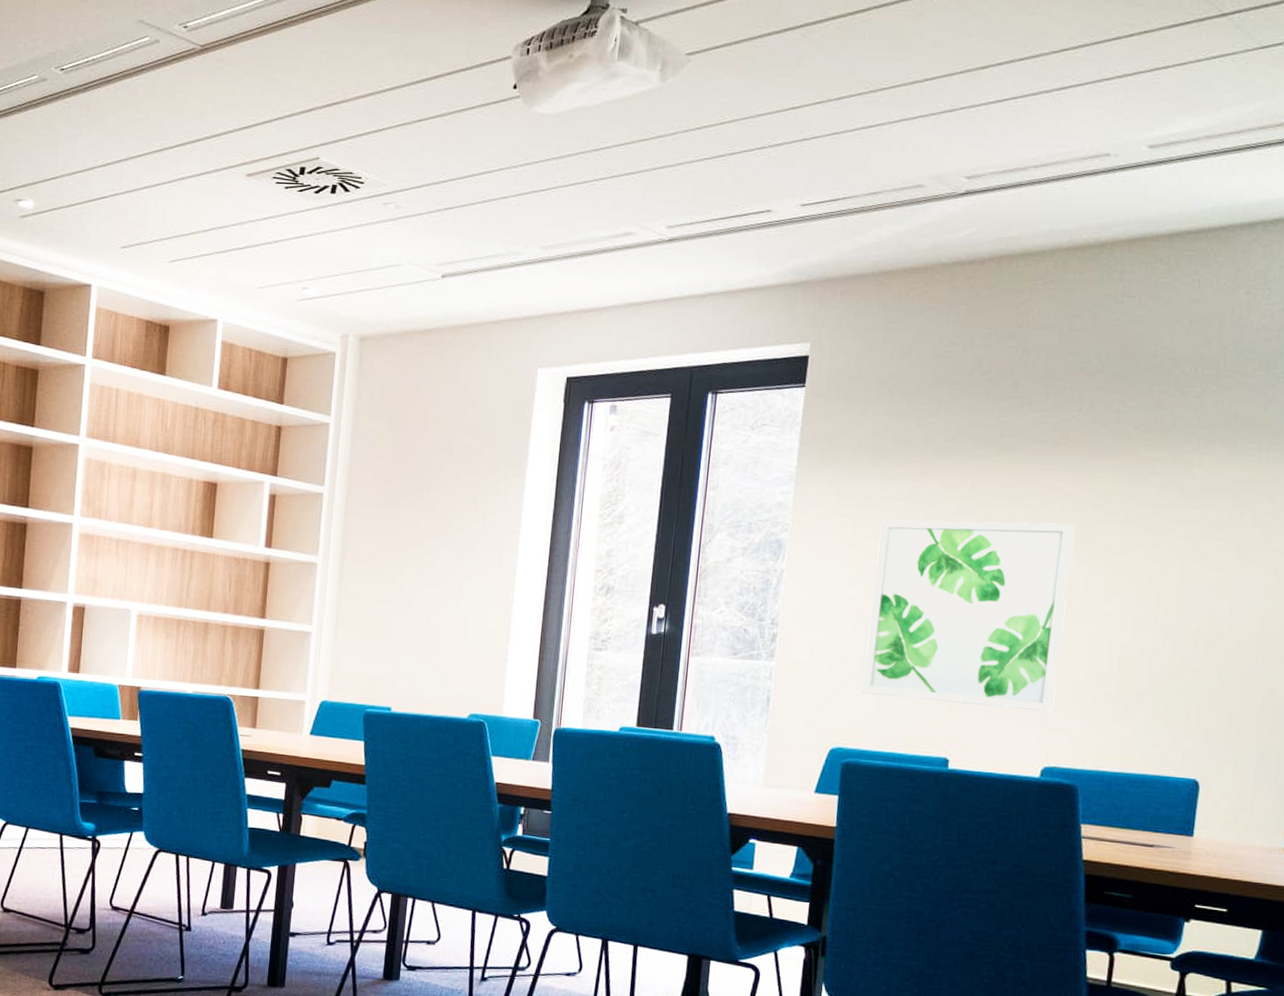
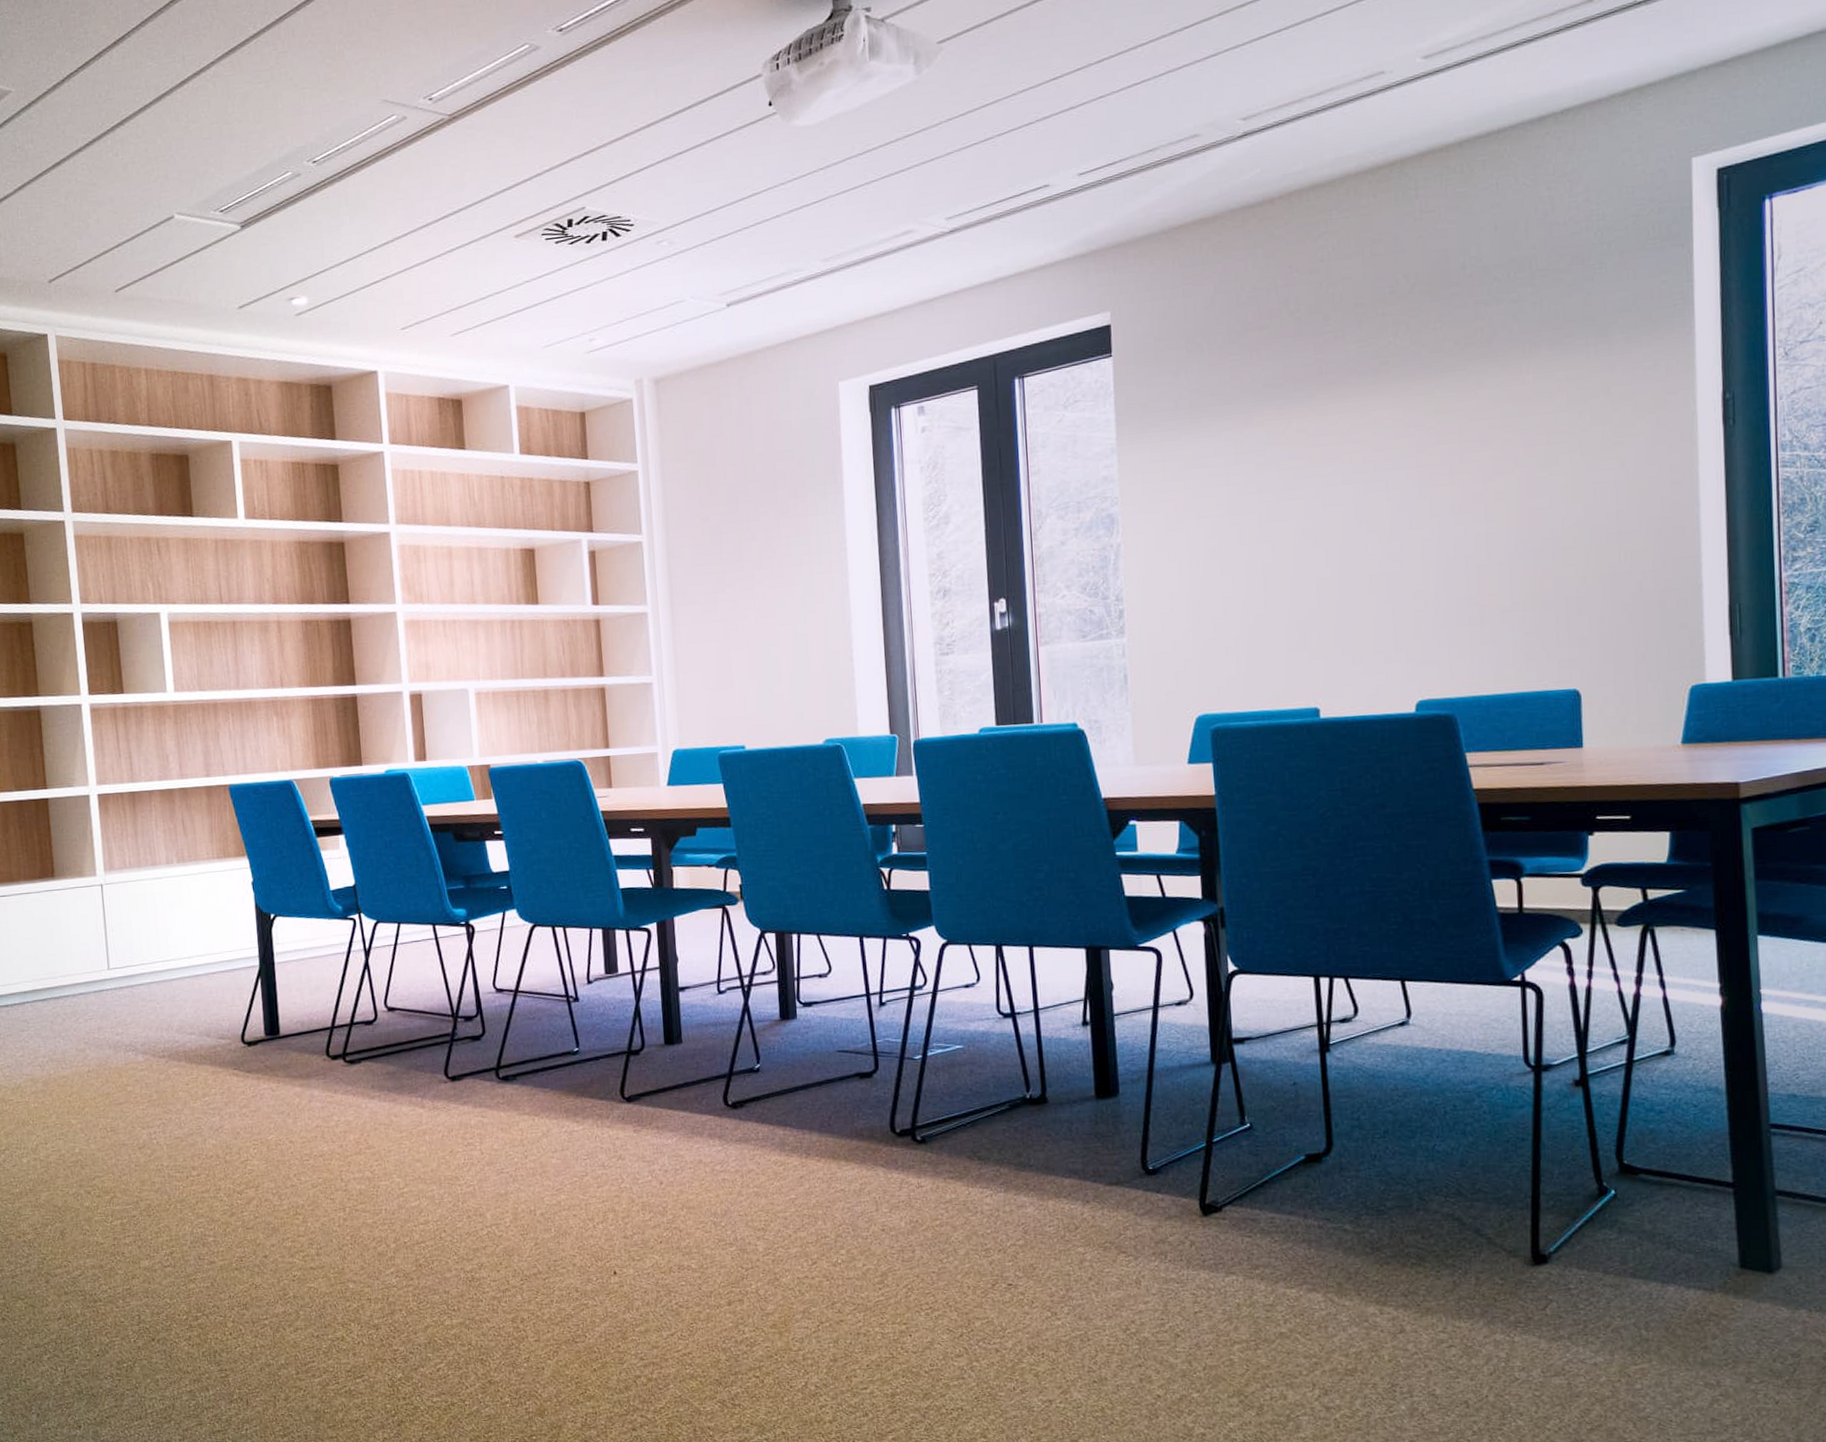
wall art: present [863,520,1076,712] -> none [1211,451,1419,656]

